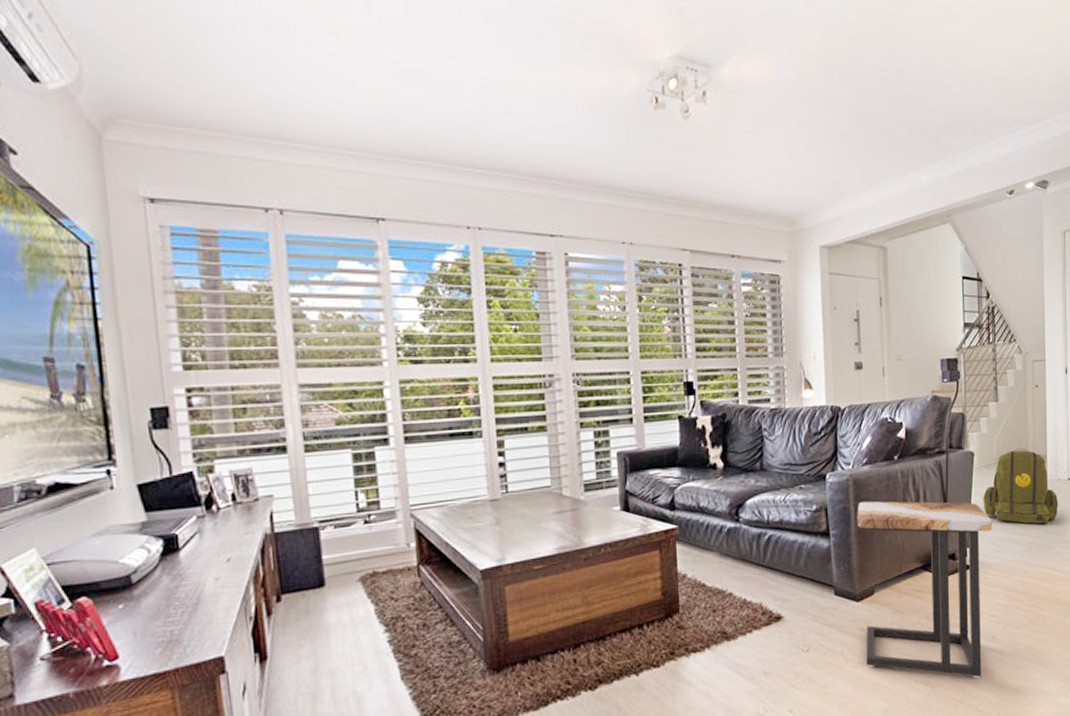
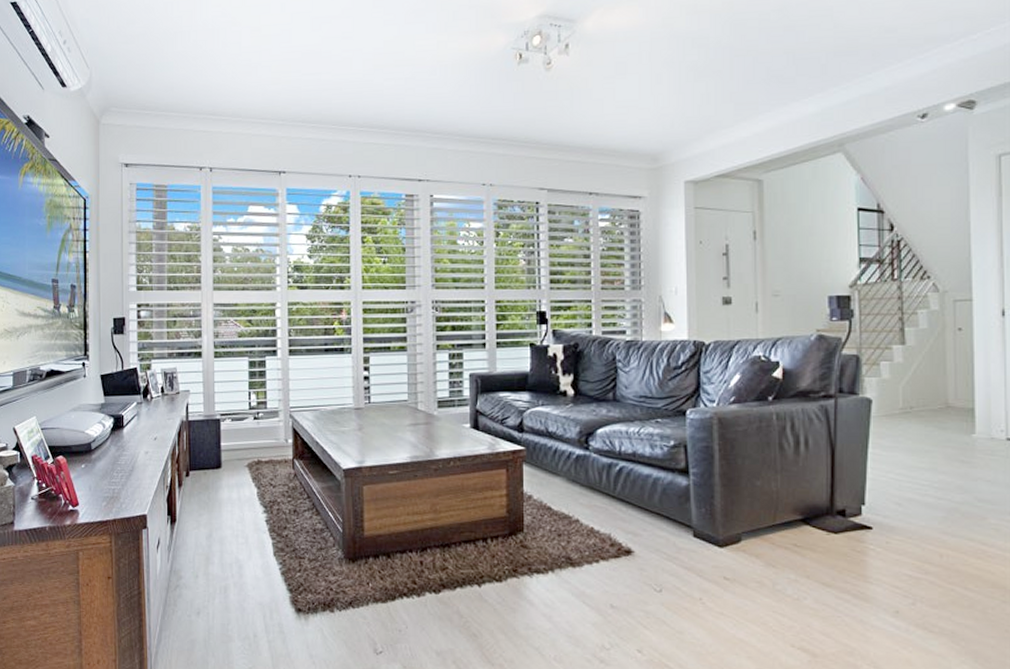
side table: present [857,501,993,679] -> none [722,441,897,657]
backpack: present [983,448,1059,524] -> none [884,398,993,489]

